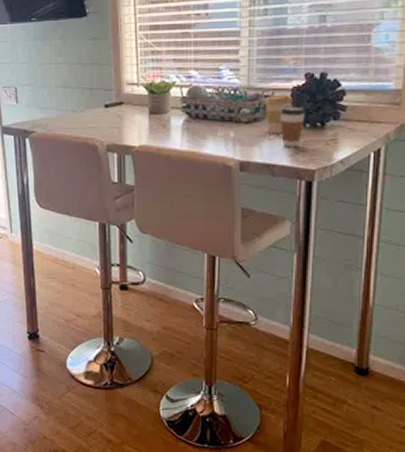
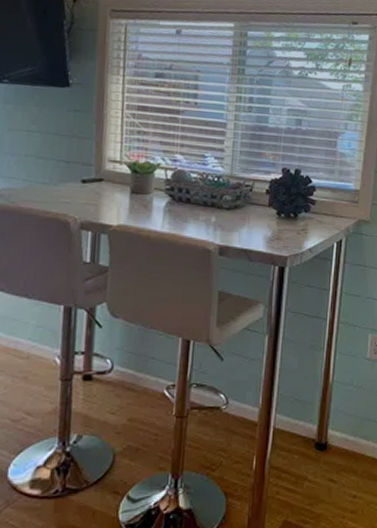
coffee cup: present [265,94,293,133] -> none [245,185,271,221]
coffee cup: present [280,106,305,147] -> none [258,196,281,234]

